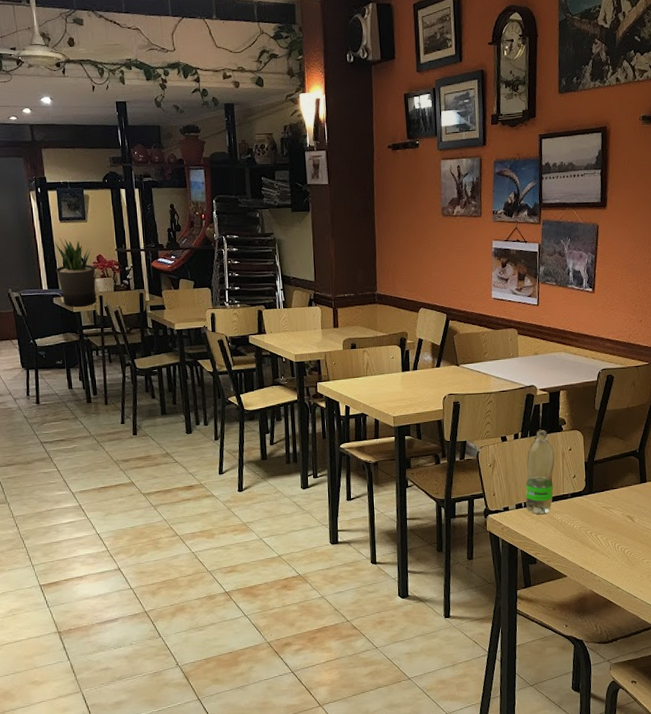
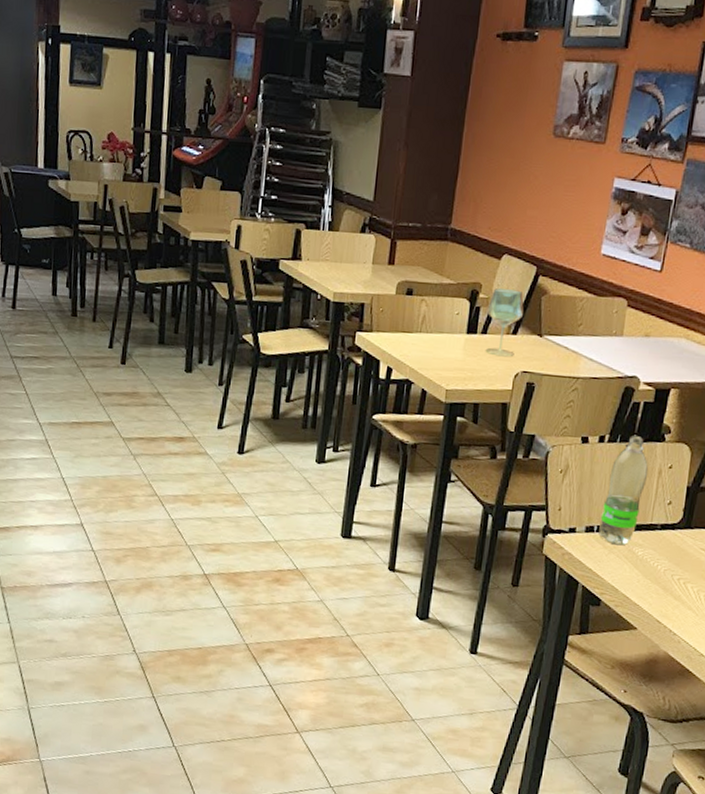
planter: present [55,237,97,307] -> none [56,104,105,196]
wine glass: none [415,333,443,386] -> present [485,288,524,357]

